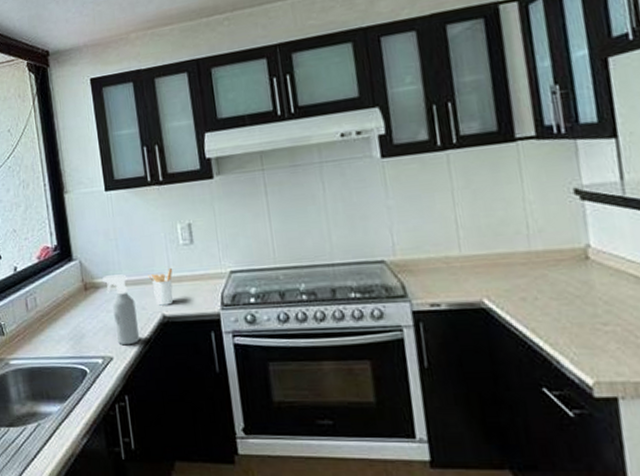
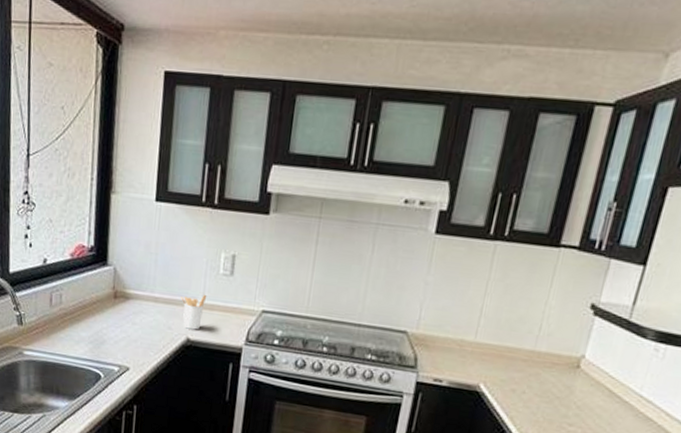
spray bottle: present [102,274,140,346] -> none [134,288,163,360]

